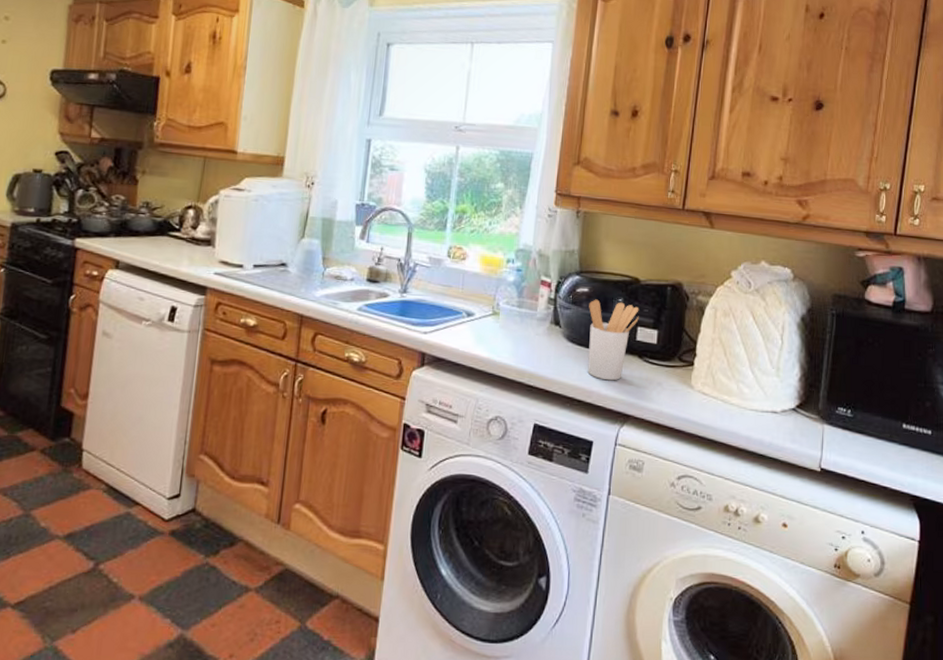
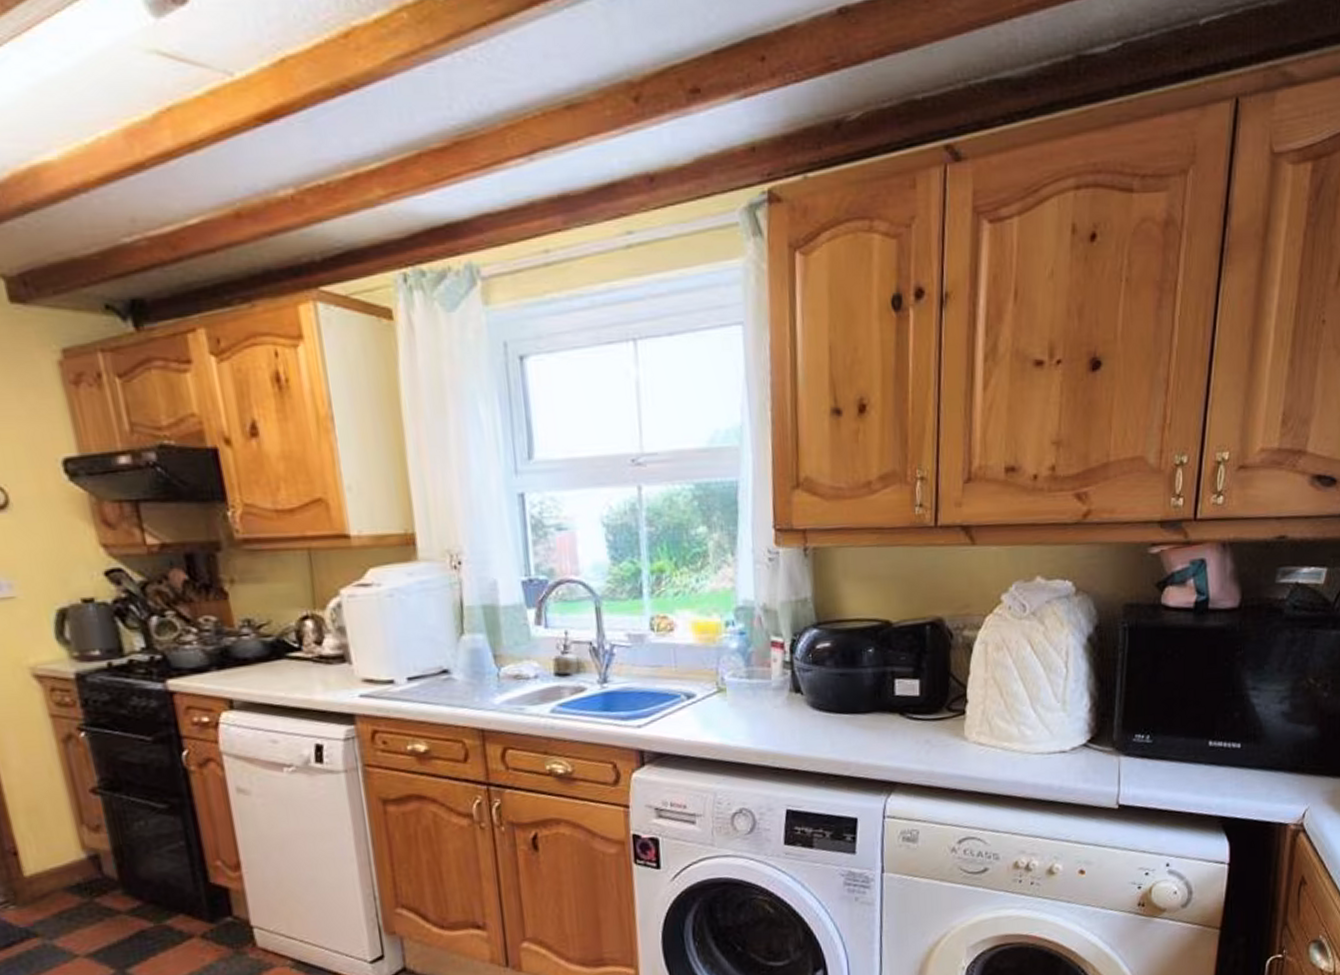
utensil holder: present [588,299,639,381] -> none [833,652,895,748]

